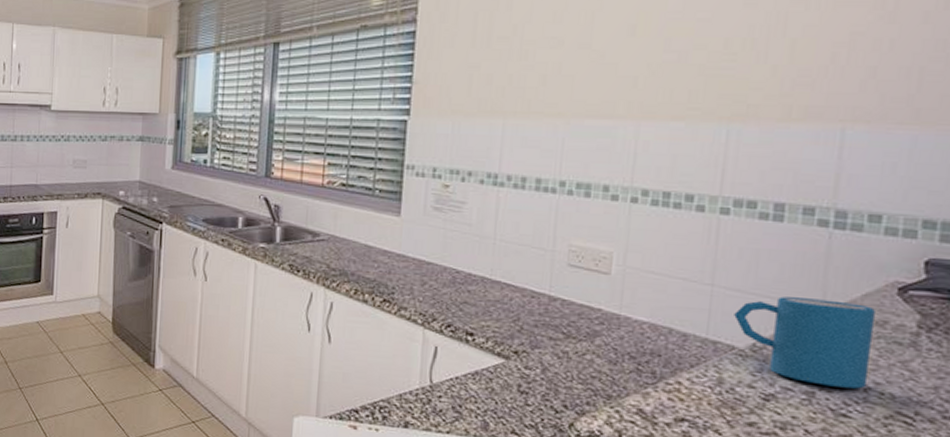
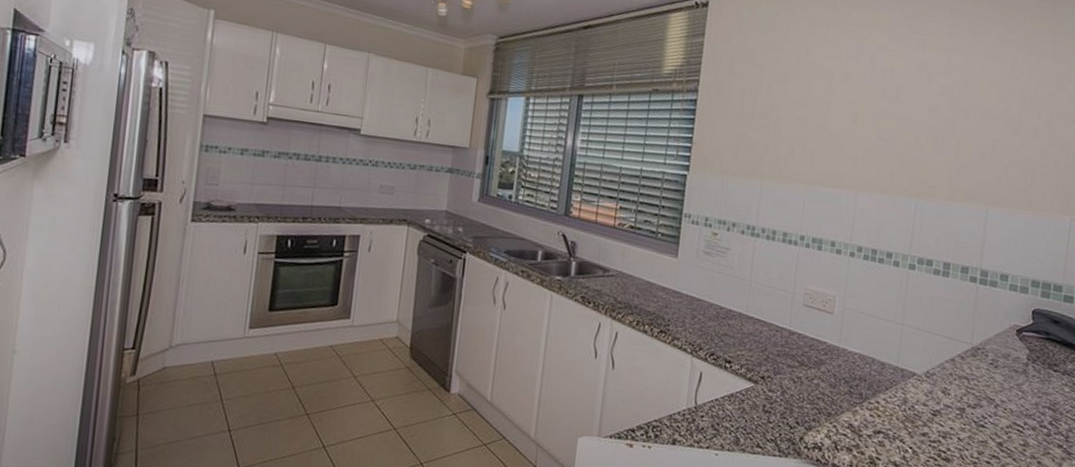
mug: present [734,296,875,389] -> none [916,334,1003,406]

